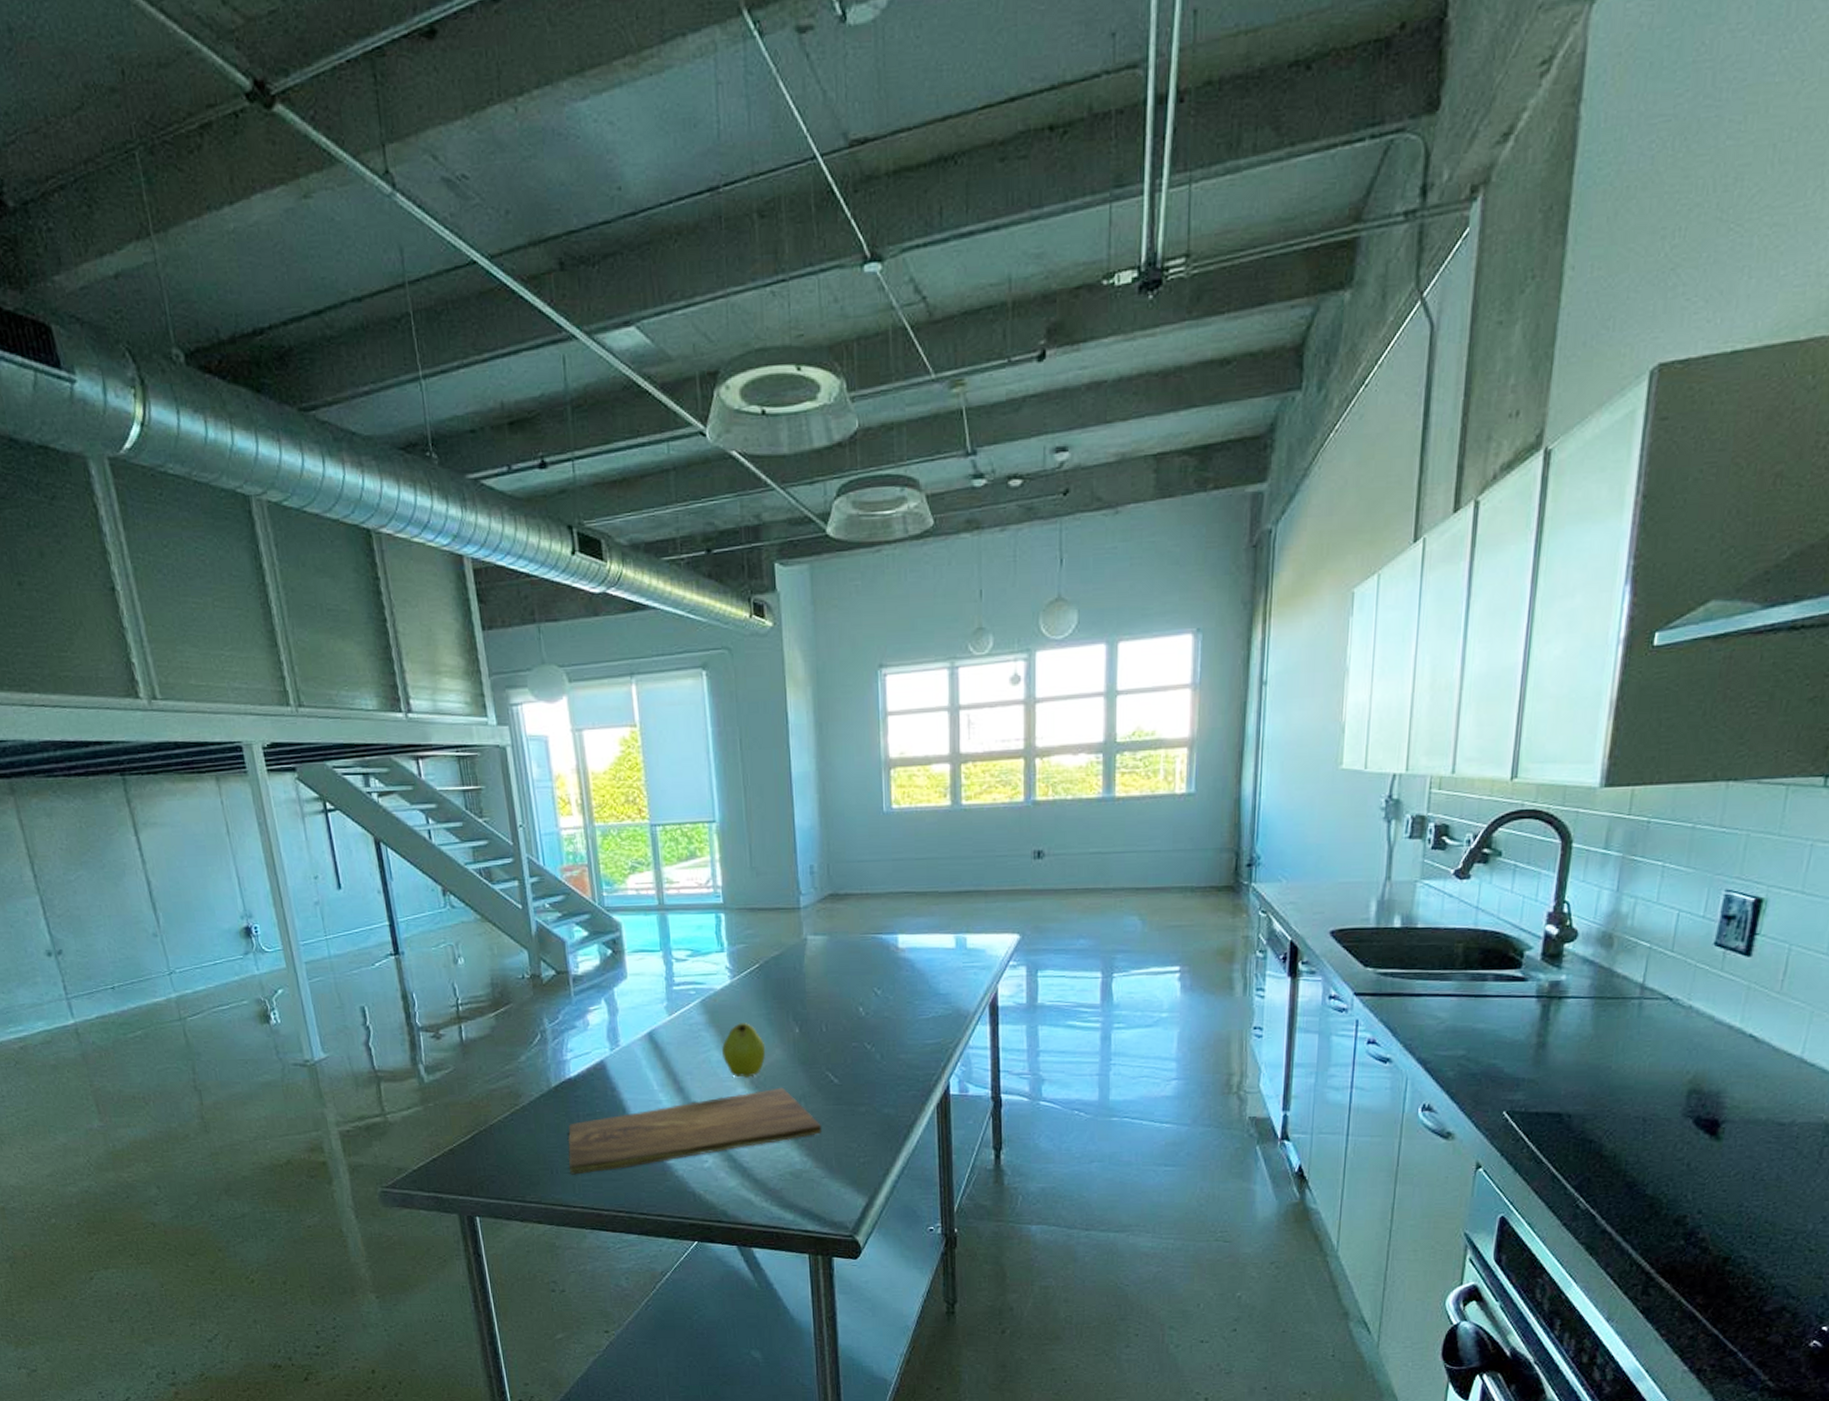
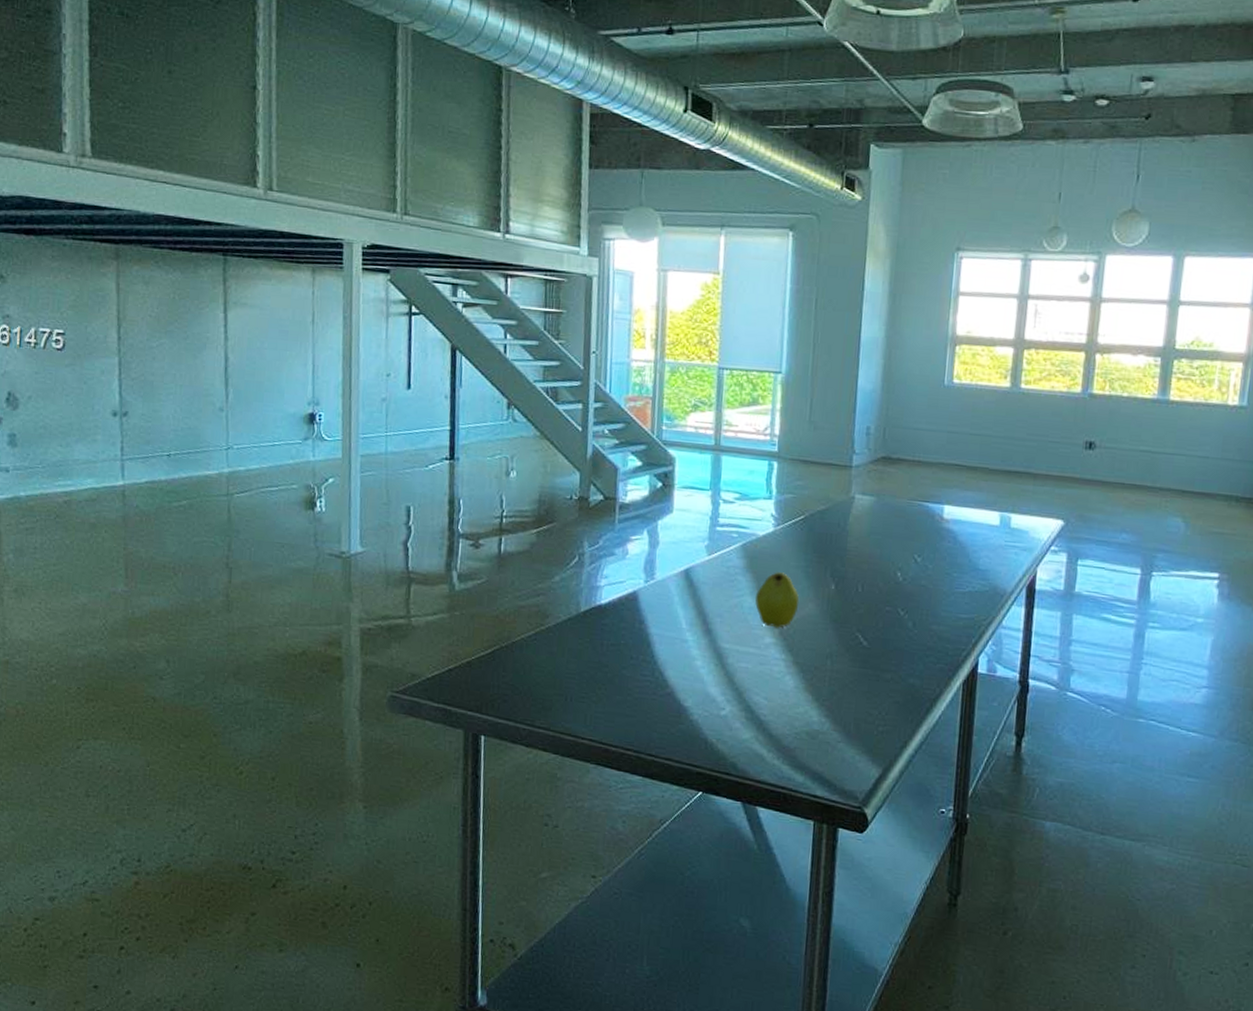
cutting board: present [568,1087,823,1175] -> none [584,642,845,705]

